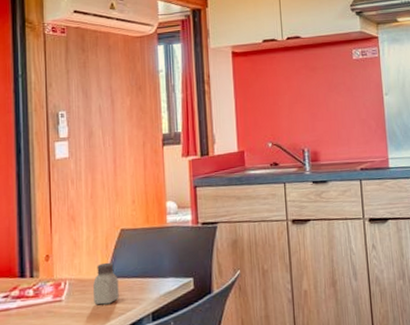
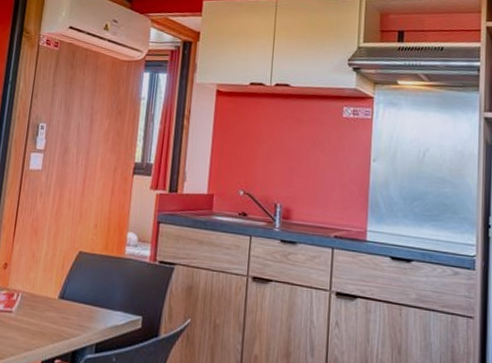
saltshaker: present [93,262,119,305] -> none [42,282,69,326]

